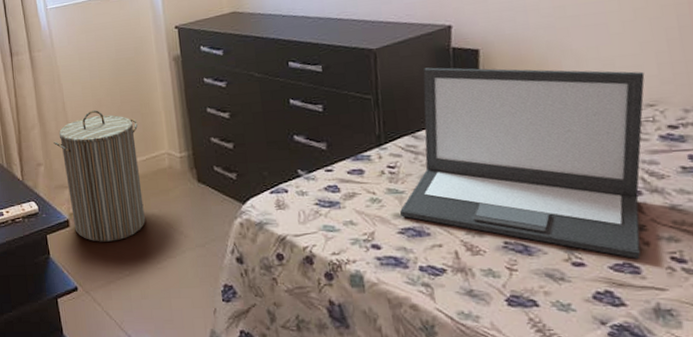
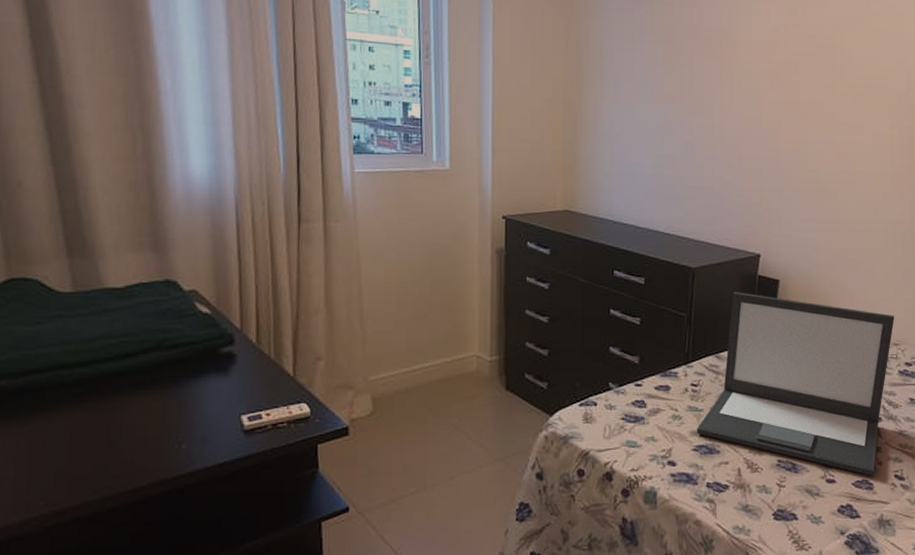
laundry hamper: present [53,110,145,242] -> none [341,300,446,454]

